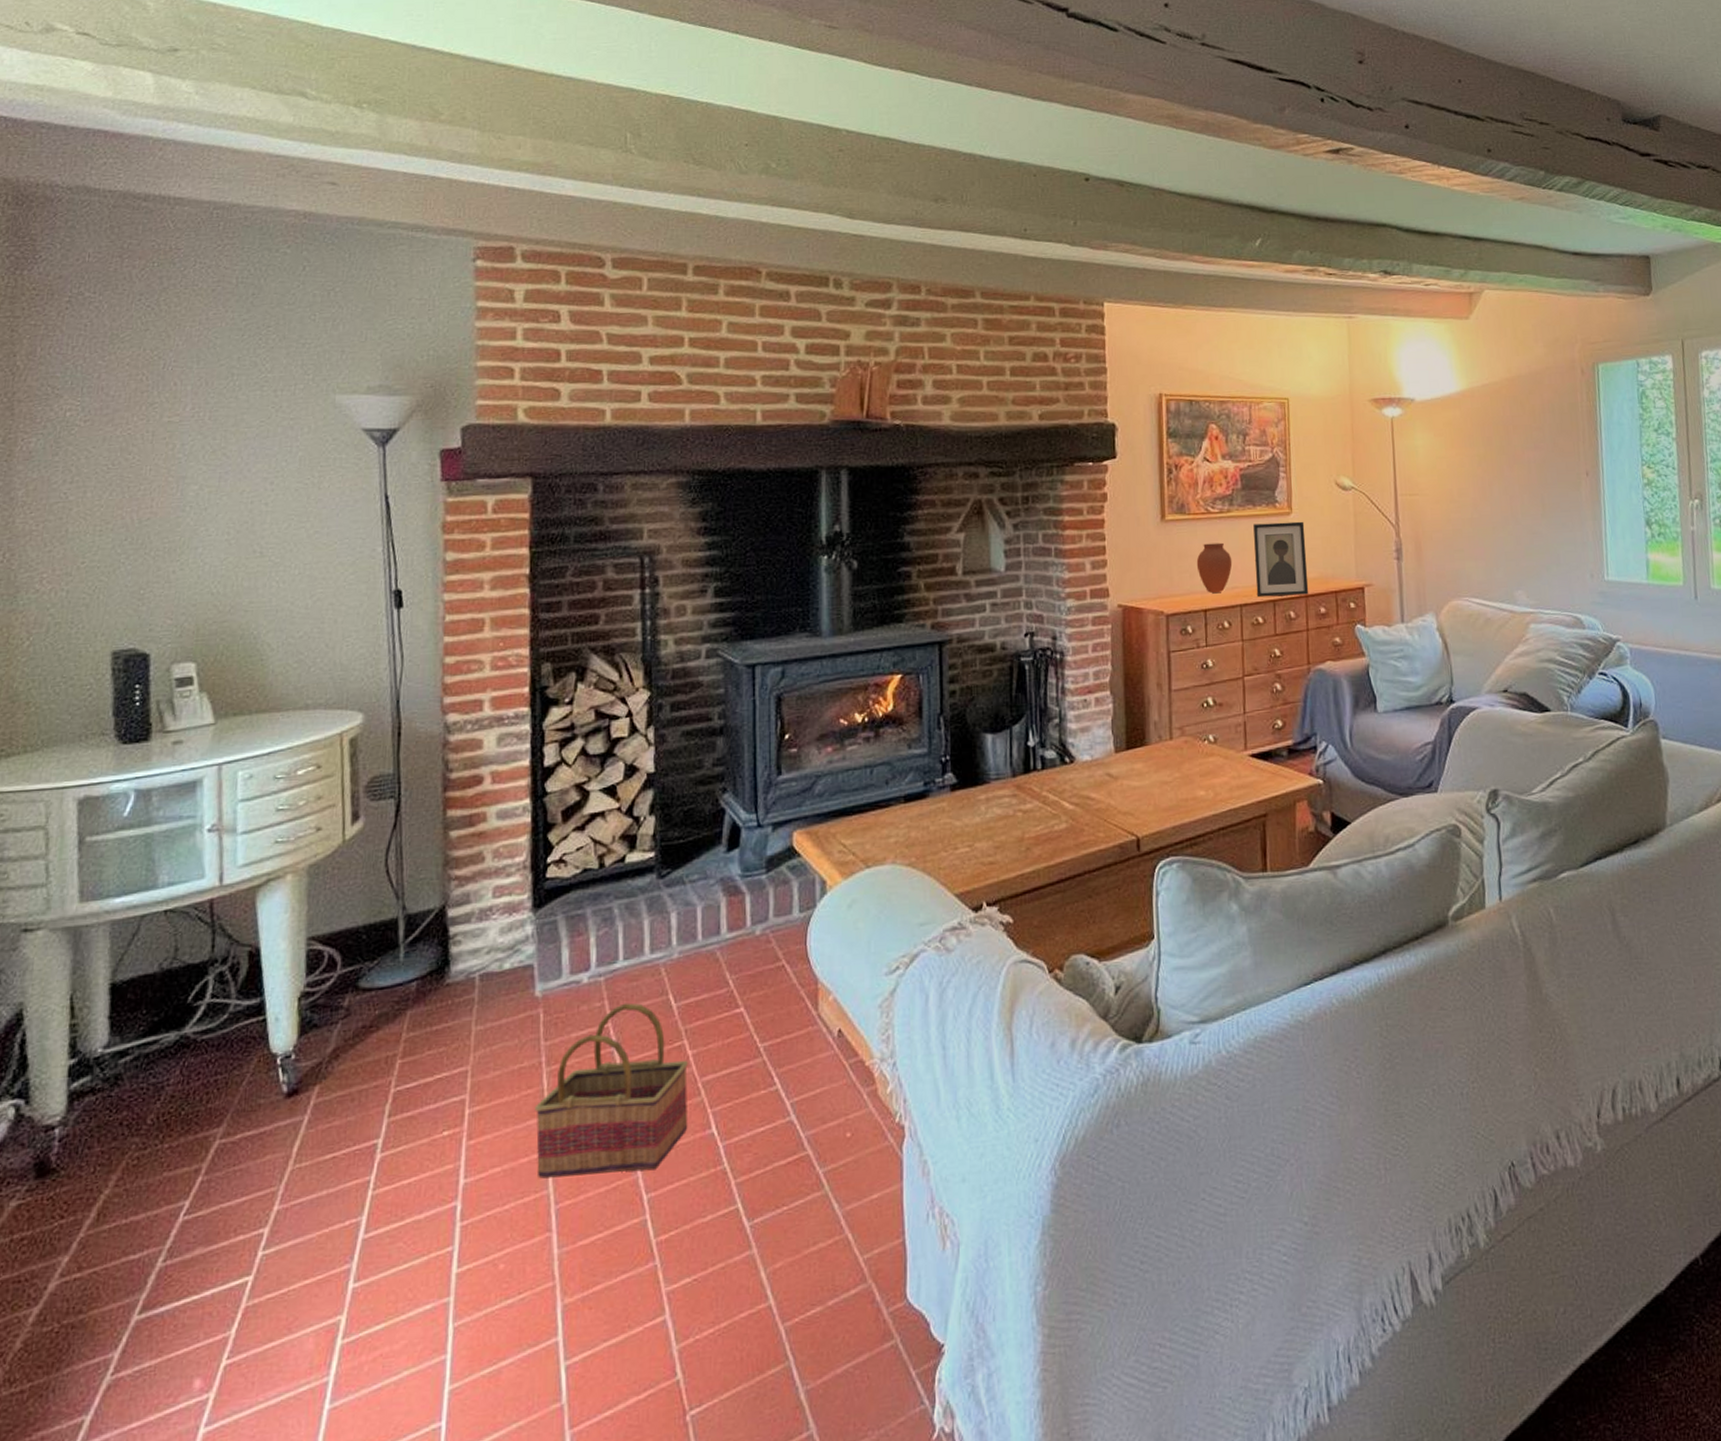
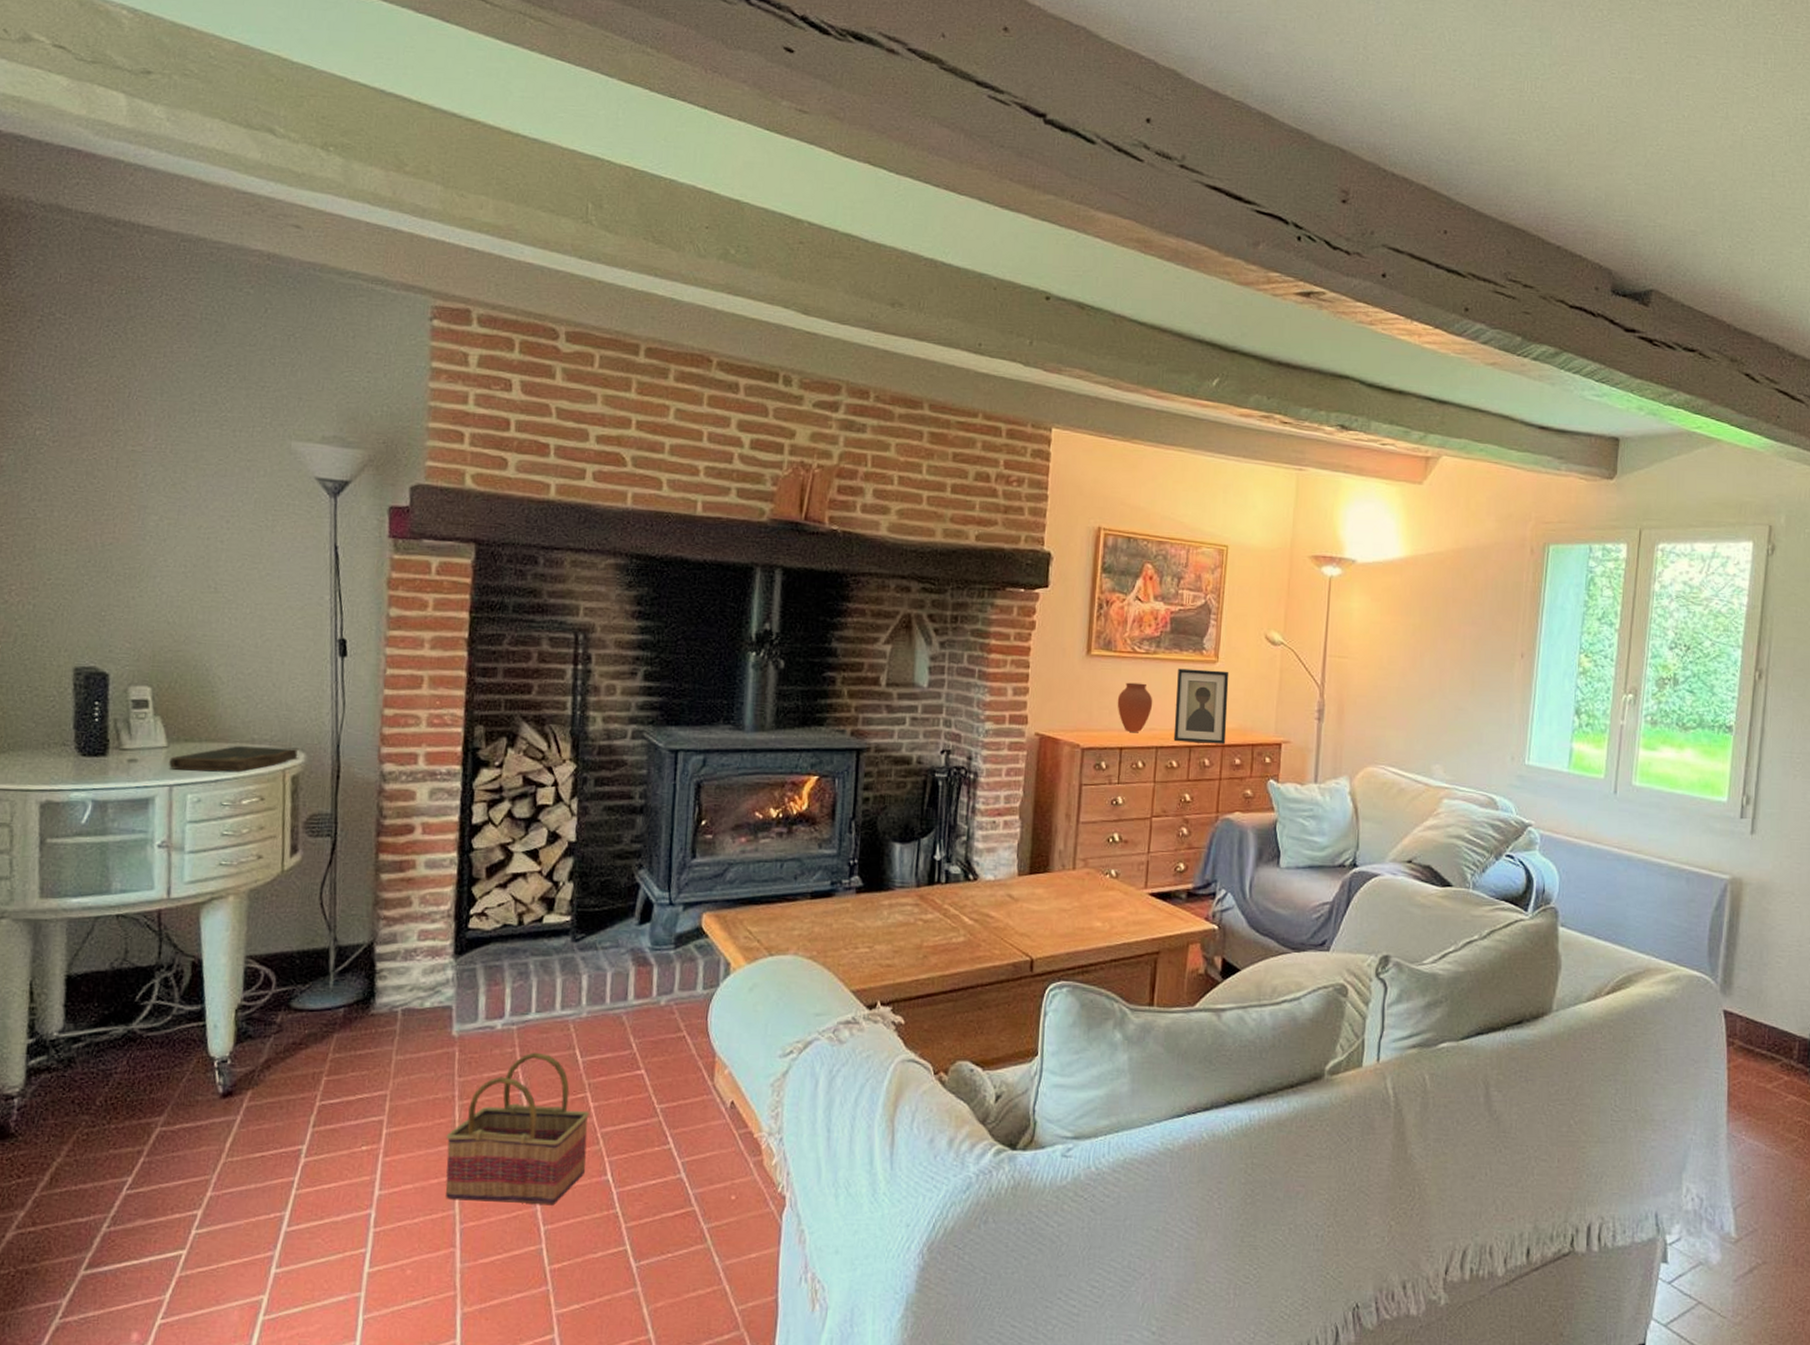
bible: none [217,709,357,747] -> present [169,745,299,772]

